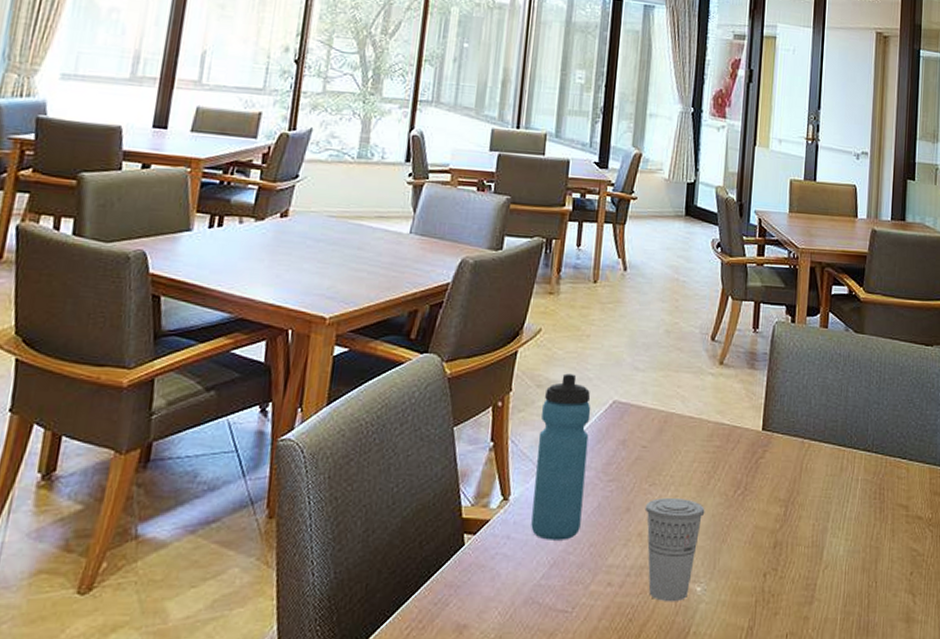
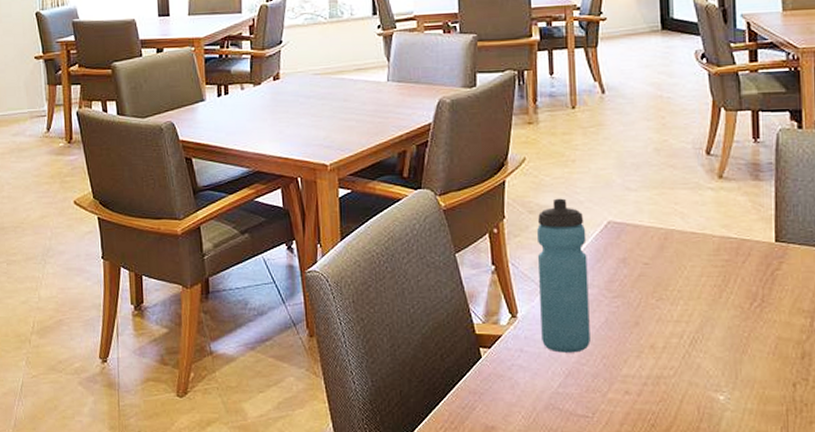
cup: present [644,498,705,602] -> none [654,312,720,410]

